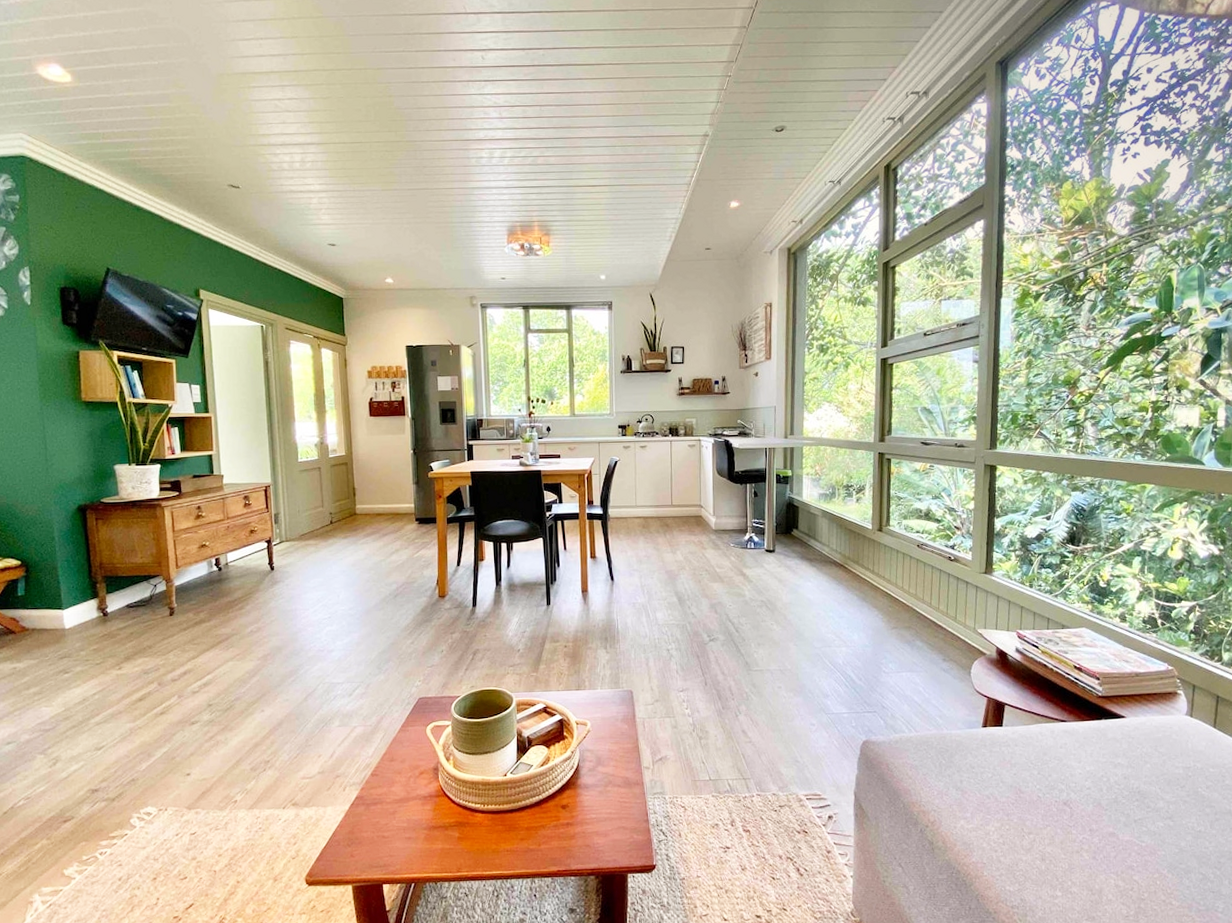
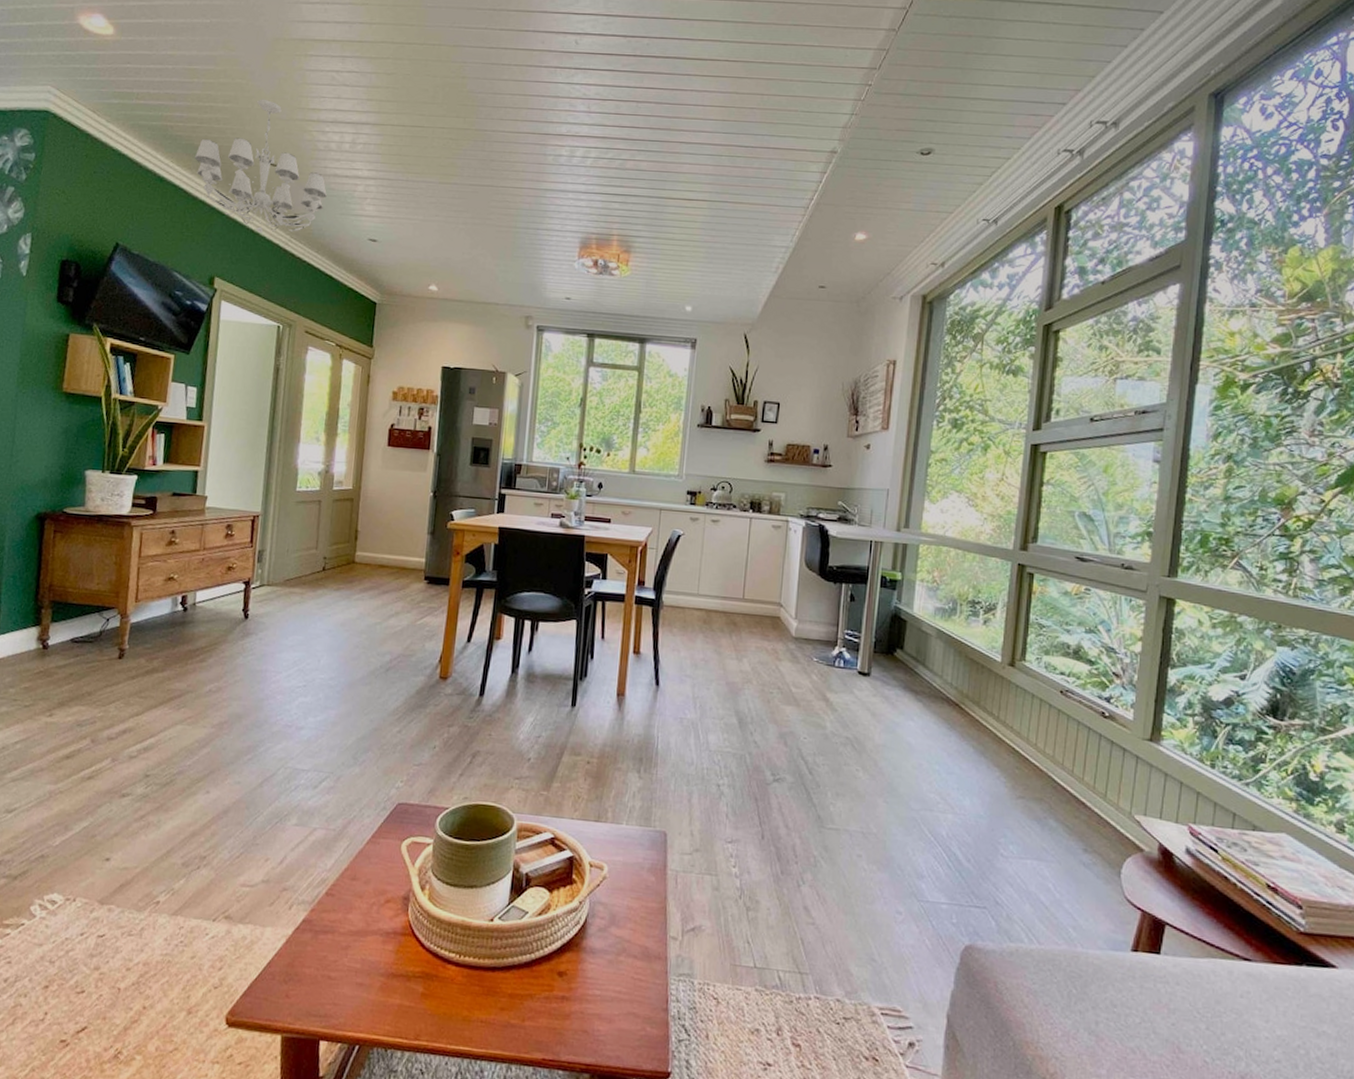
chandelier: none [165,129,286,247] -> present [195,99,327,233]

